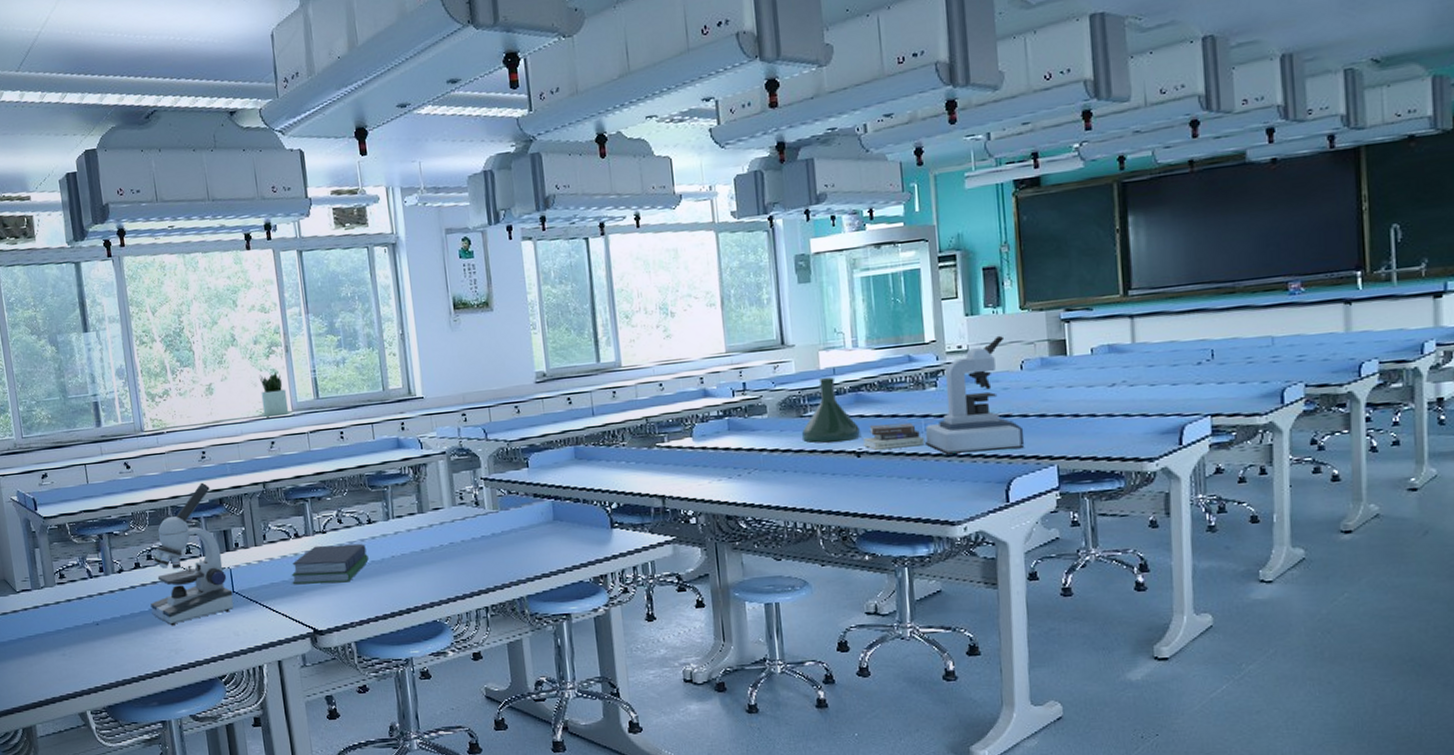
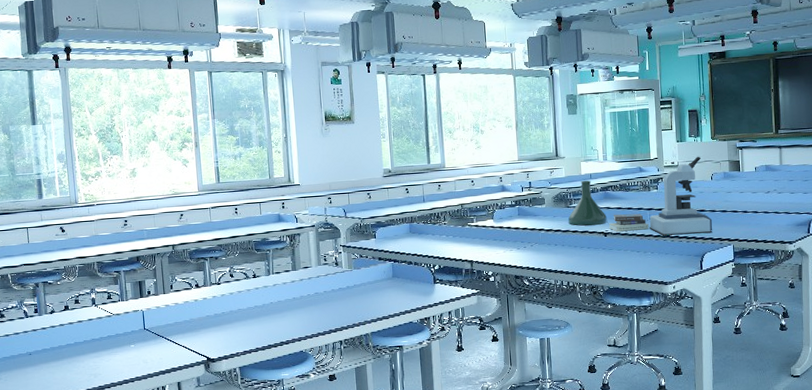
microscope: present [150,482,234,626] -> none [76,244,144,356]
planter: present [258,371,291,418] -> none [173,161,197,196]
book: present [291,544,369,584] -> none [191,293,253,323]

